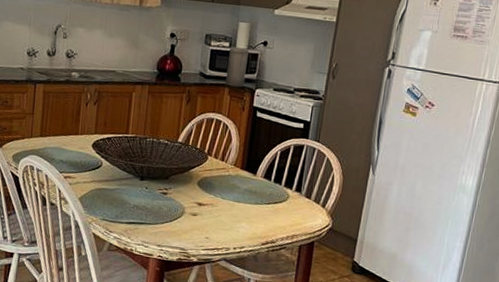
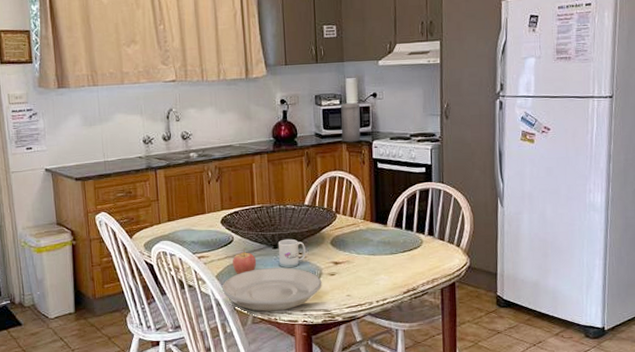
plate: none [83,197,183,243] -> present [222,267,322,312]
fruit: none [97,174,122,201] -> present [233,248,257,275]
mug: none [143,172,172,202] -> present [277,239,306,268]

